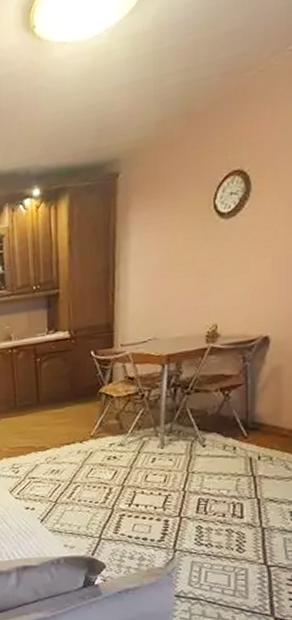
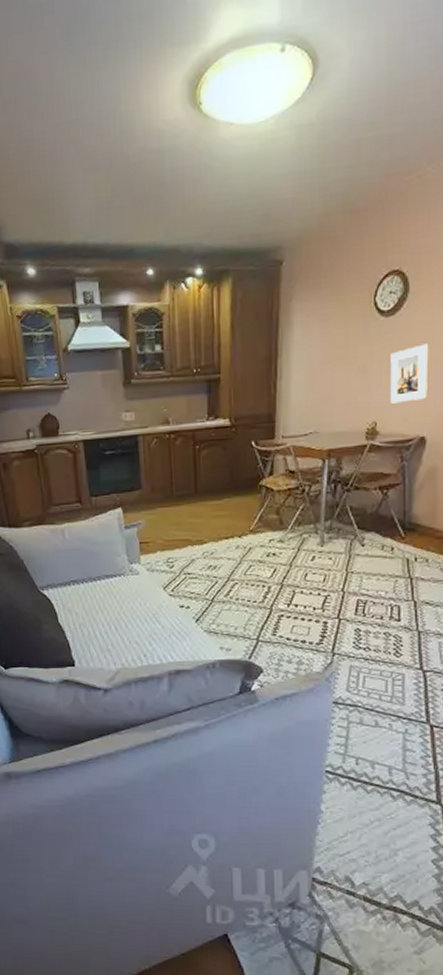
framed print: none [231,242,273,306] -> present [390,343,429,404]

